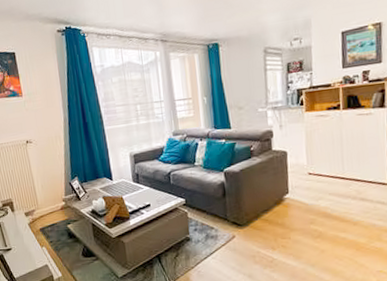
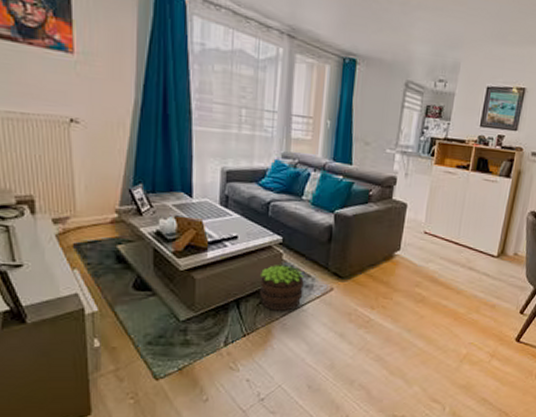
potted plant: none [172,220,210,261] -> present [259,264,304,311]

